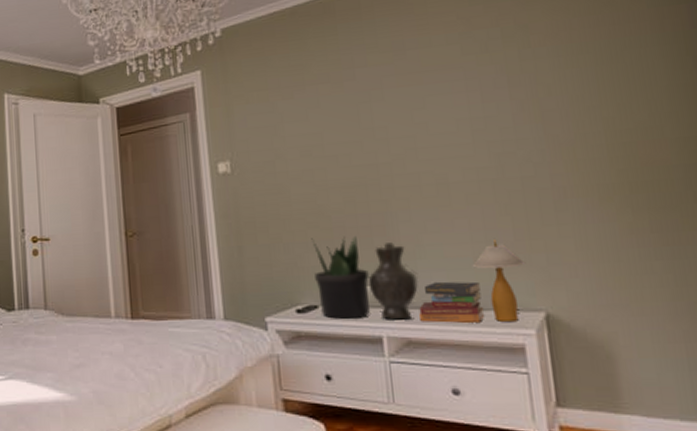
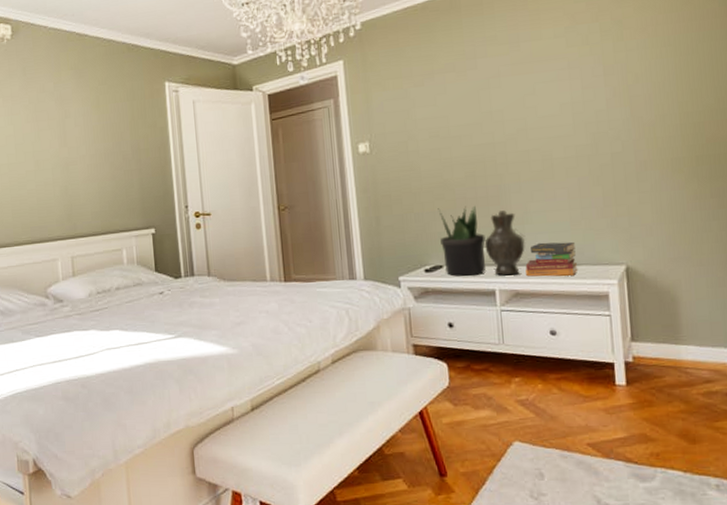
table lamp: present [472,240,526,323] -> none [569,206,612,275]

